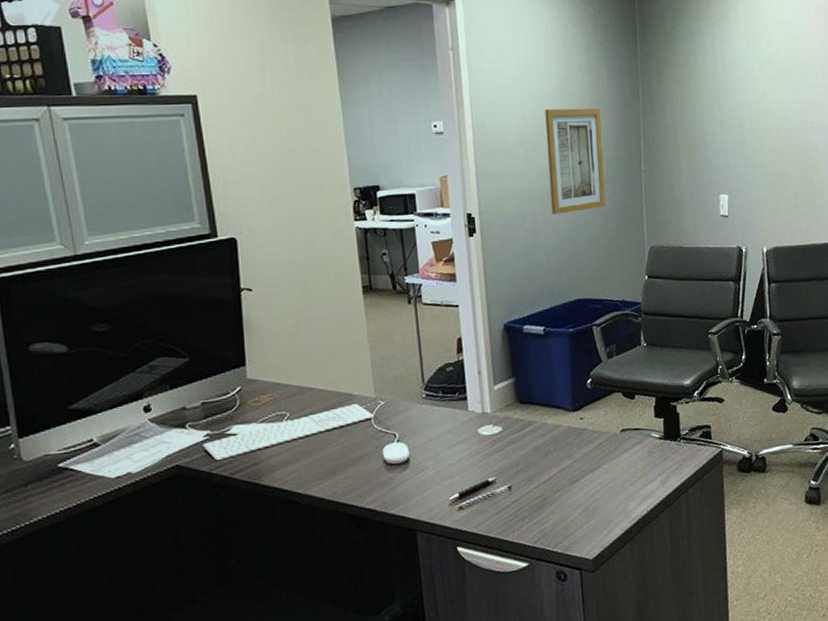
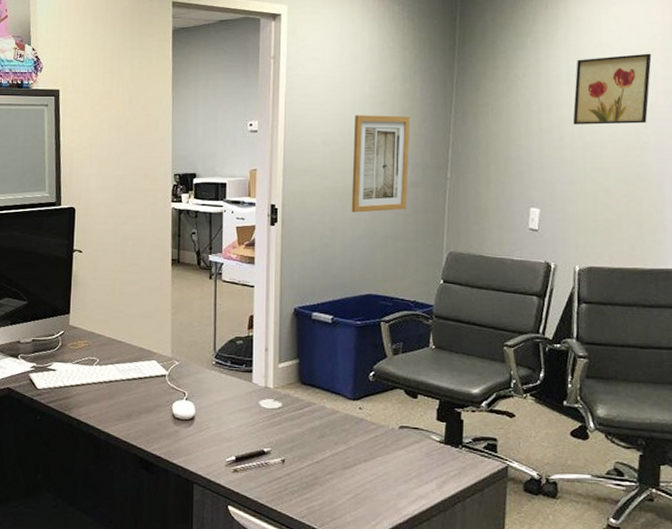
wall art: none [747,36,811,109] -> present [573,53,652,125]

